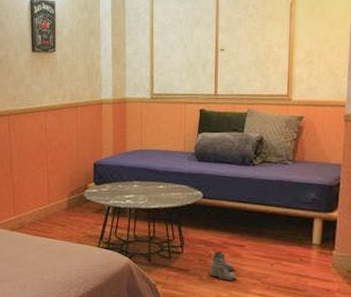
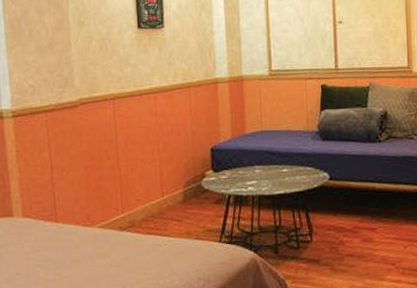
boots: present [209,251,236,281] -> none [341,236,370,269]

